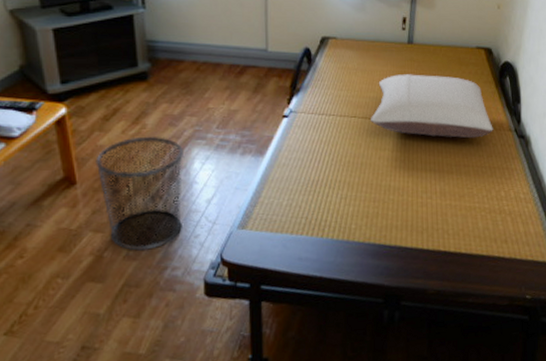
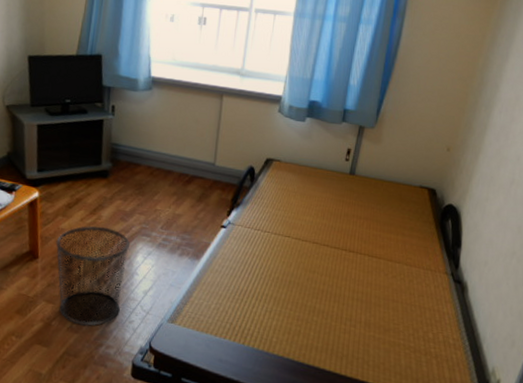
pillow: present [370,74,493,139] -> none [303,202,428,276]

